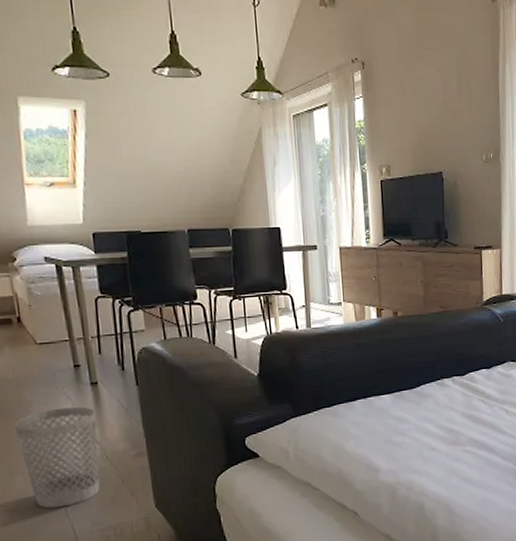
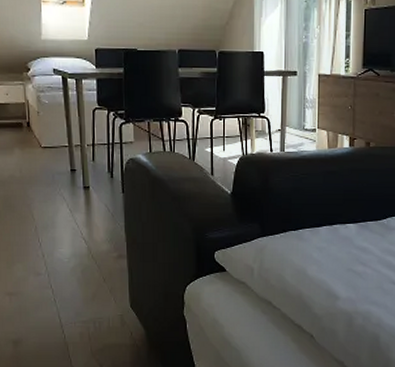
wastebasket: present [13,406,100,509] -> none [17,207,86,297]

